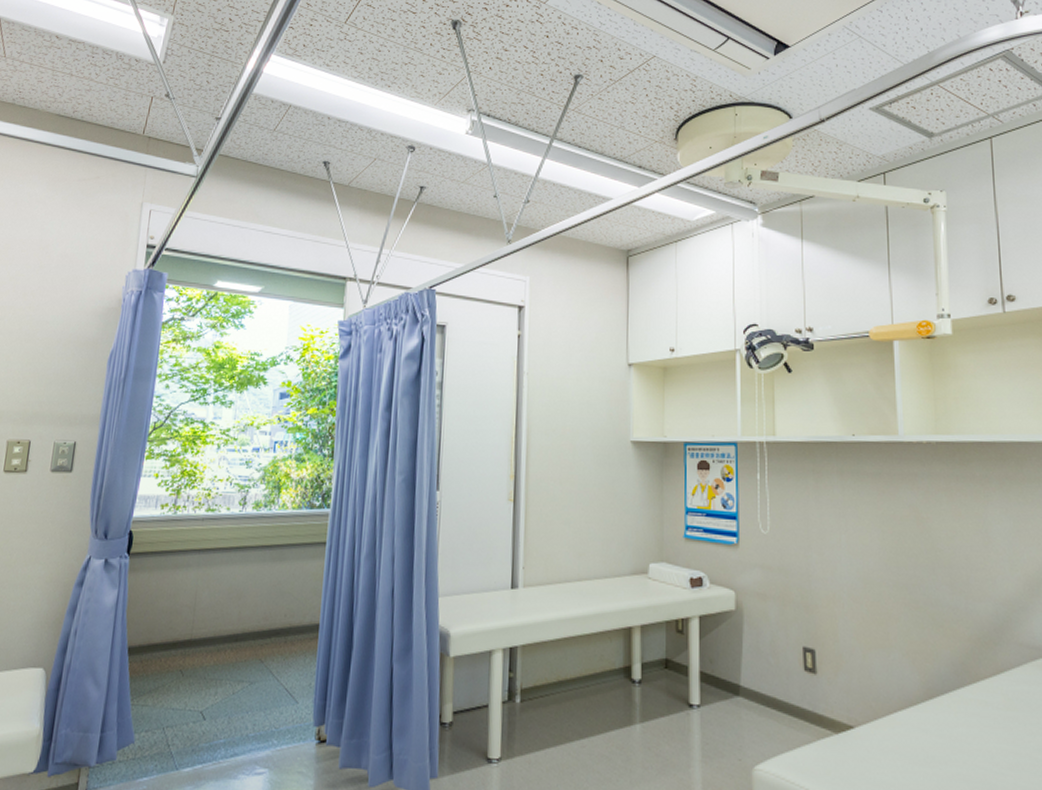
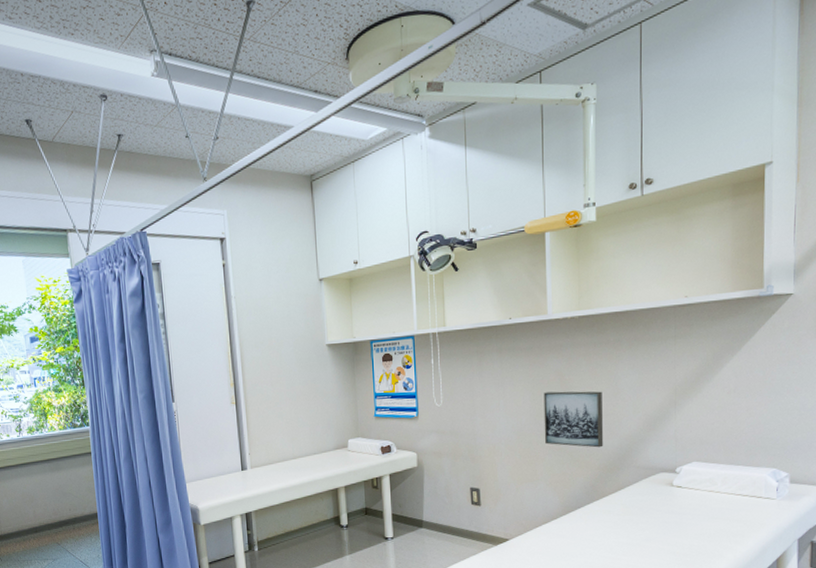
wall art: none [896,531,974,612] -> present [543,391,604,448]

